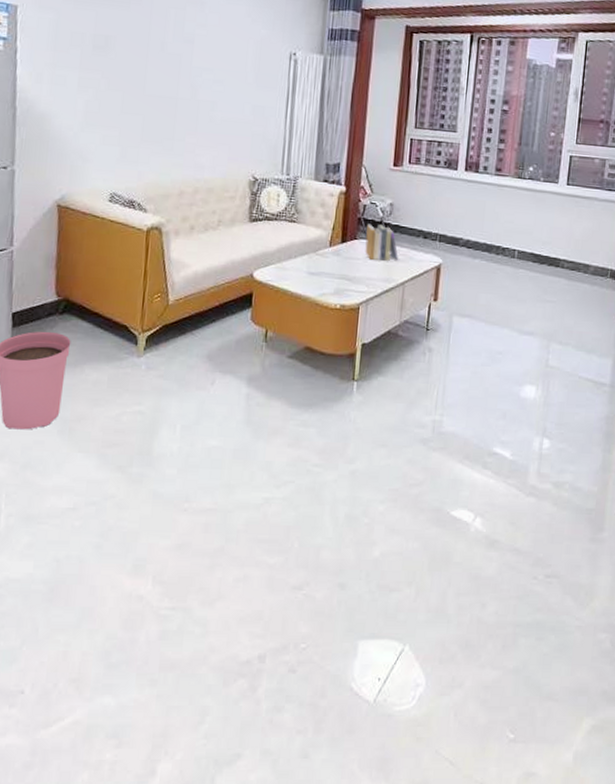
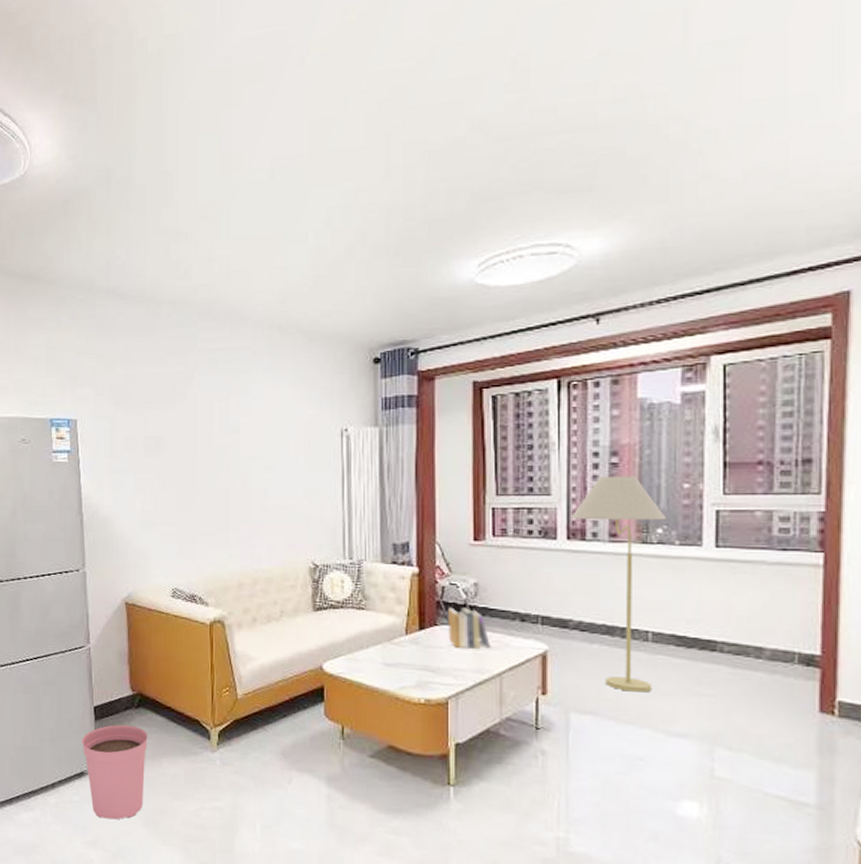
floor lamp: none [469,120,537,299] -> present [570,477,667,693]

